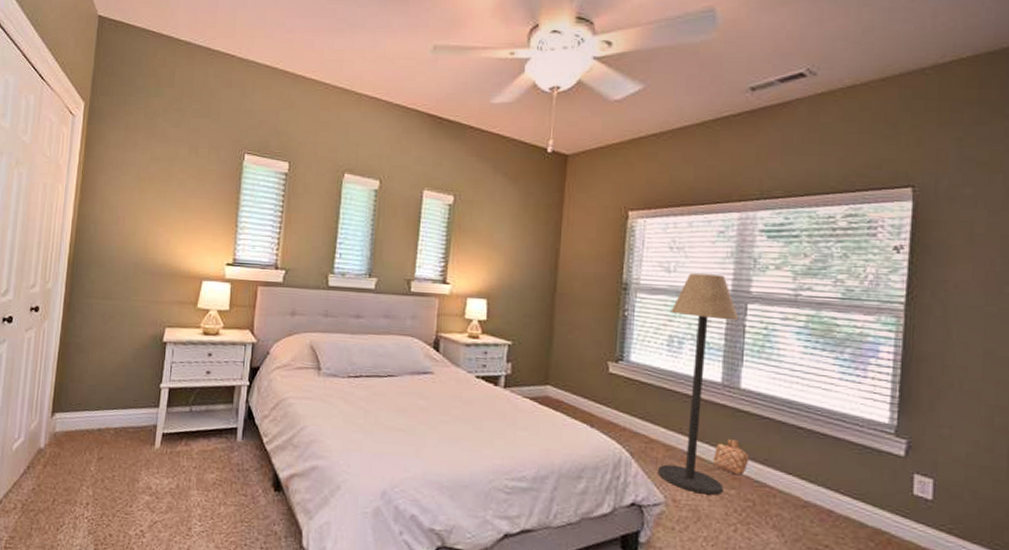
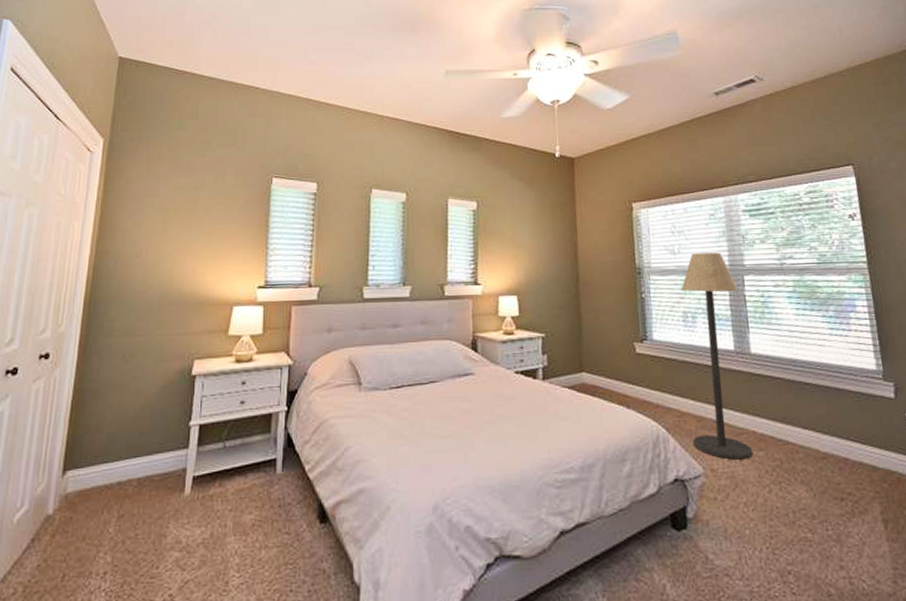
basket: present [712,439,749,475] -> none [739,403,770,436]

